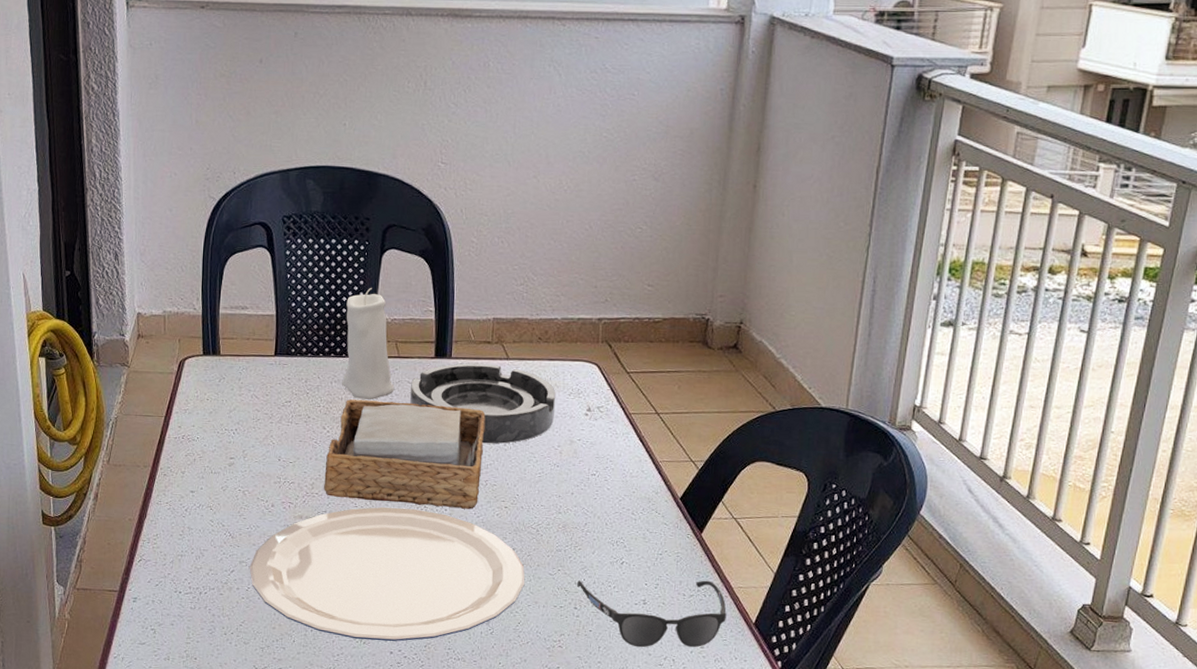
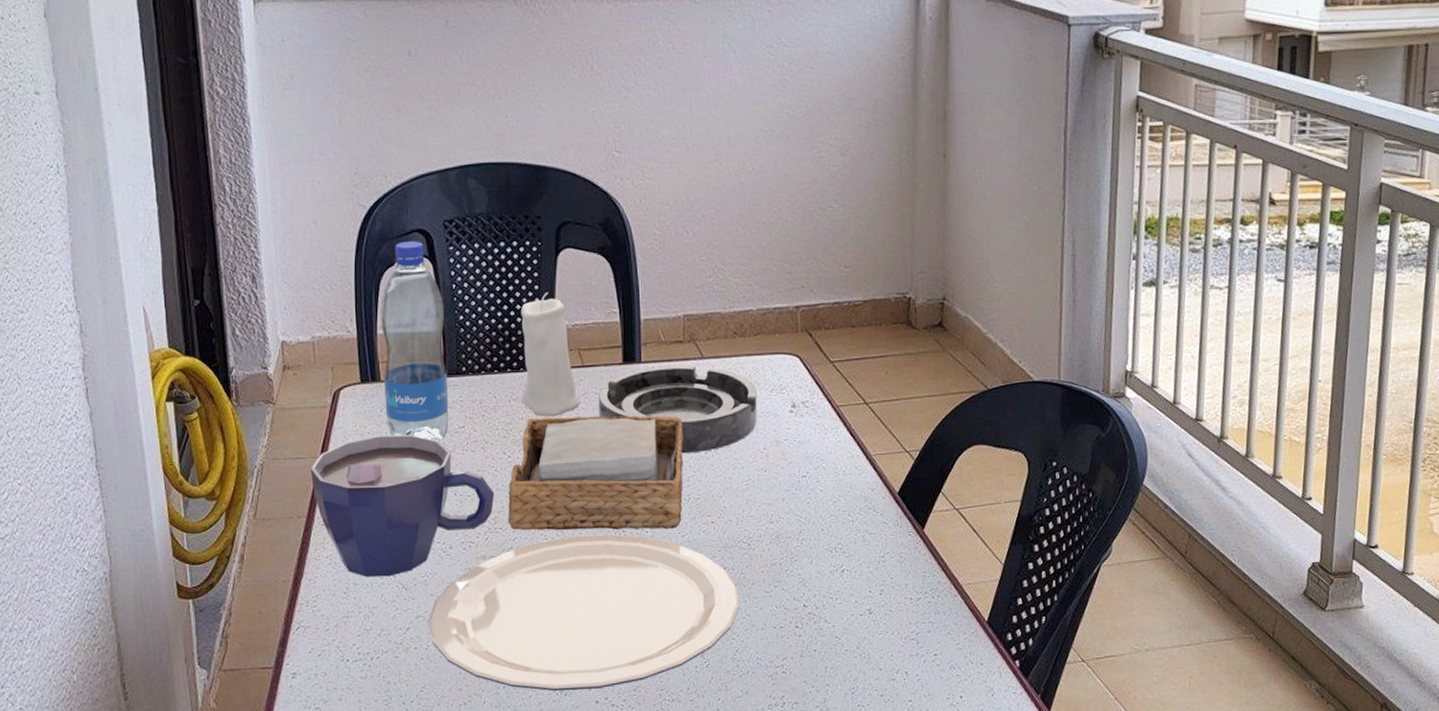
cup: none [156,402,314,525] -> present [310,434,495,578]
bottle: none [223,232,279,411] -> present [381,241,449,441]
sunglasses: present [577,580,727,648] -> none [796,580,958,663]

